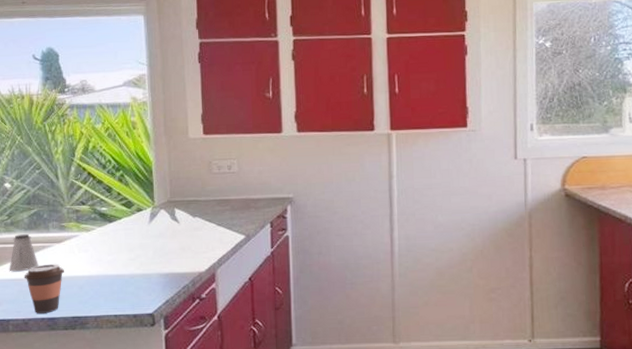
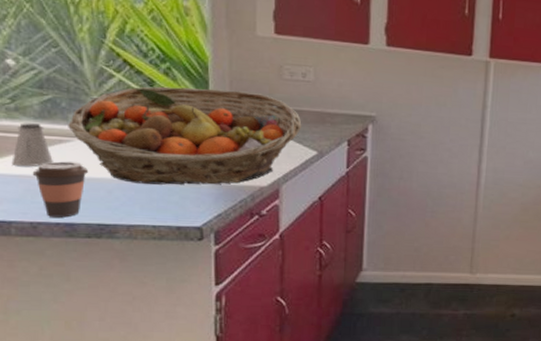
fruit basket: none [49,188,231,278] -> present [68,86,302,185]

